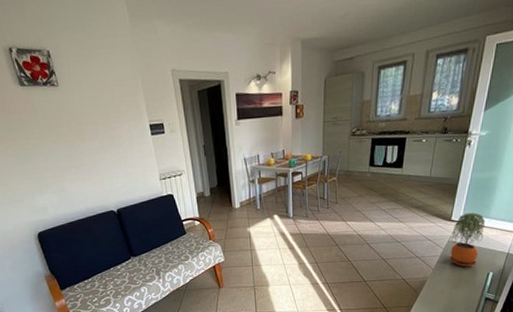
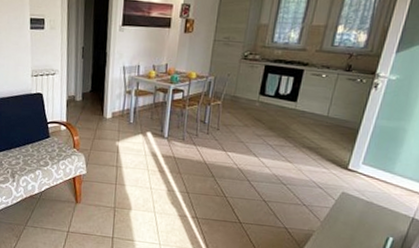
potted plant: present [448,213,486,267] -> none [341,163,389,227]

